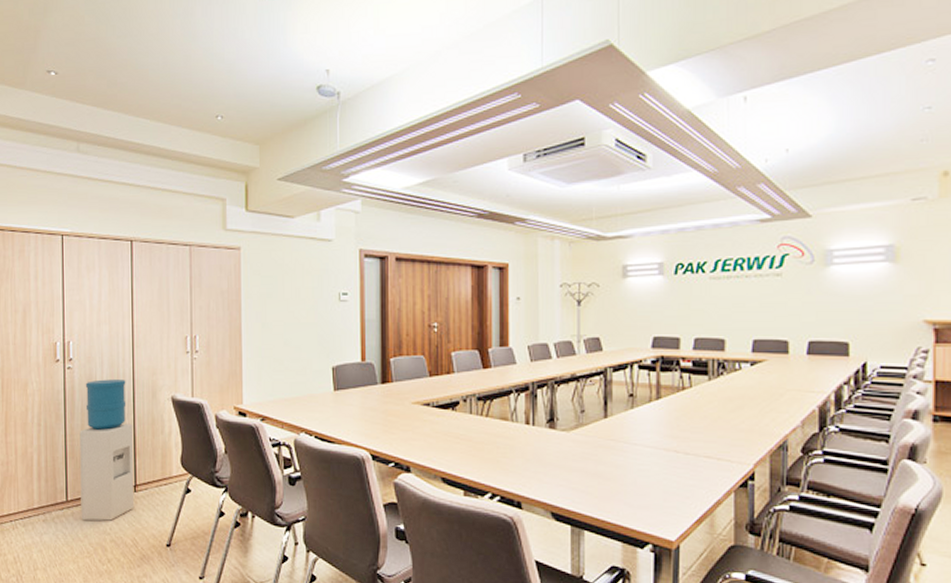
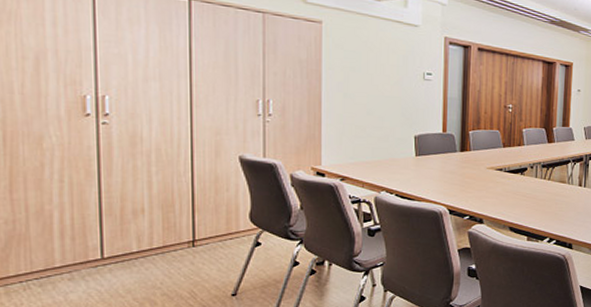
water cooler: present [79,379,135,521] -> none [119,136,193,277]

